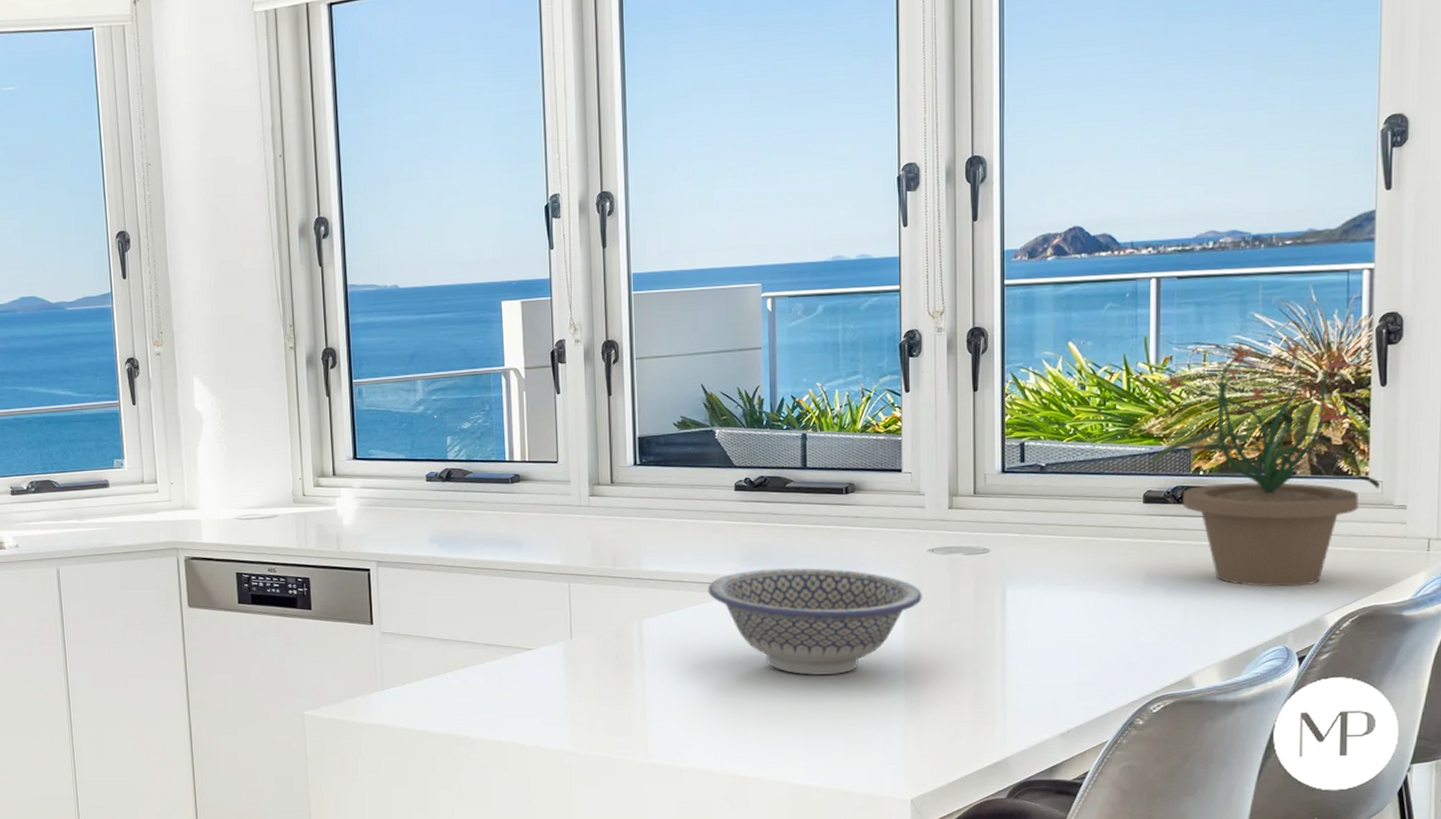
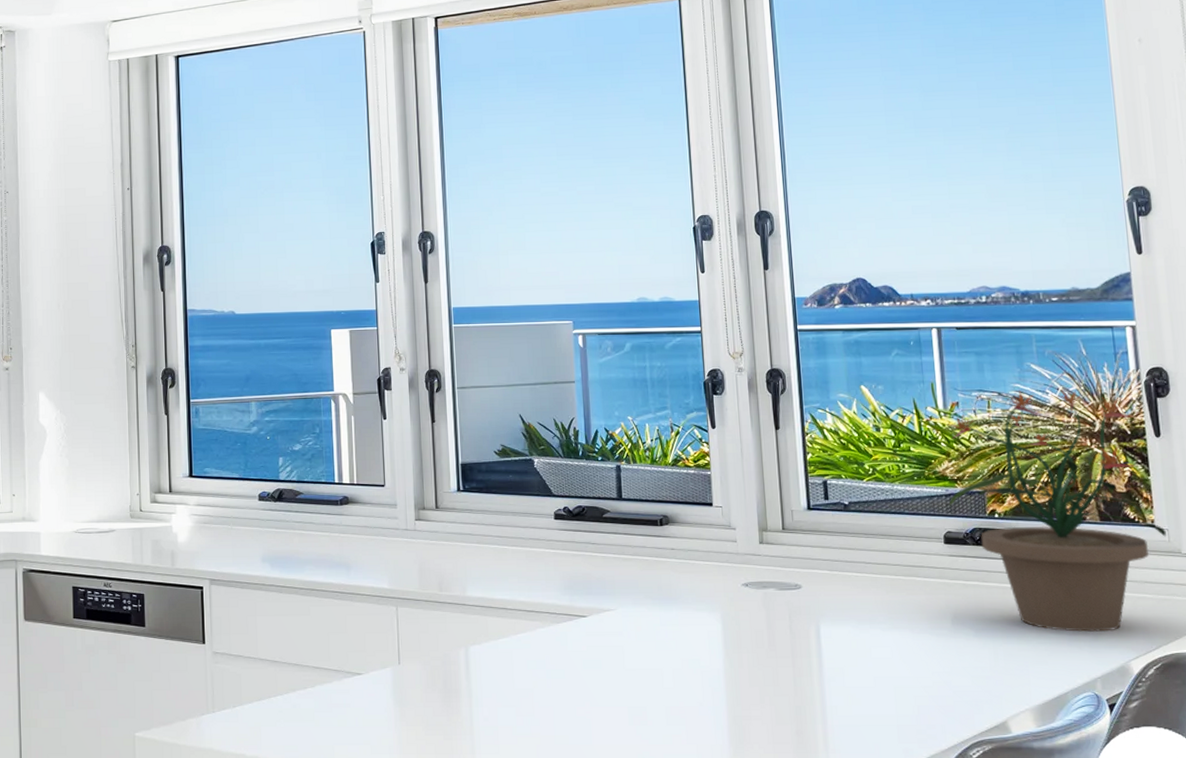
bowl: present [708,567,922,675] -> none [531,598,740,709]

